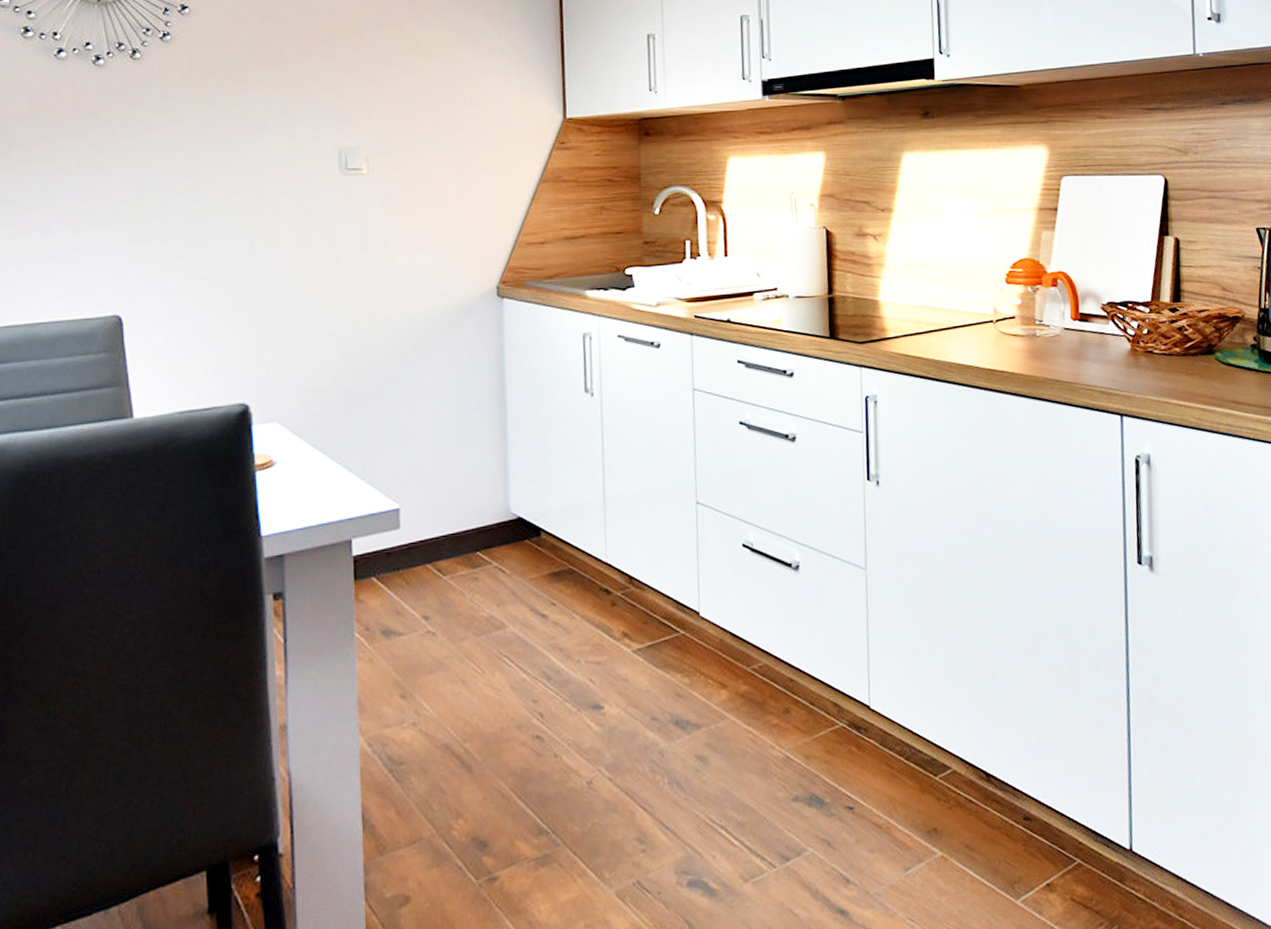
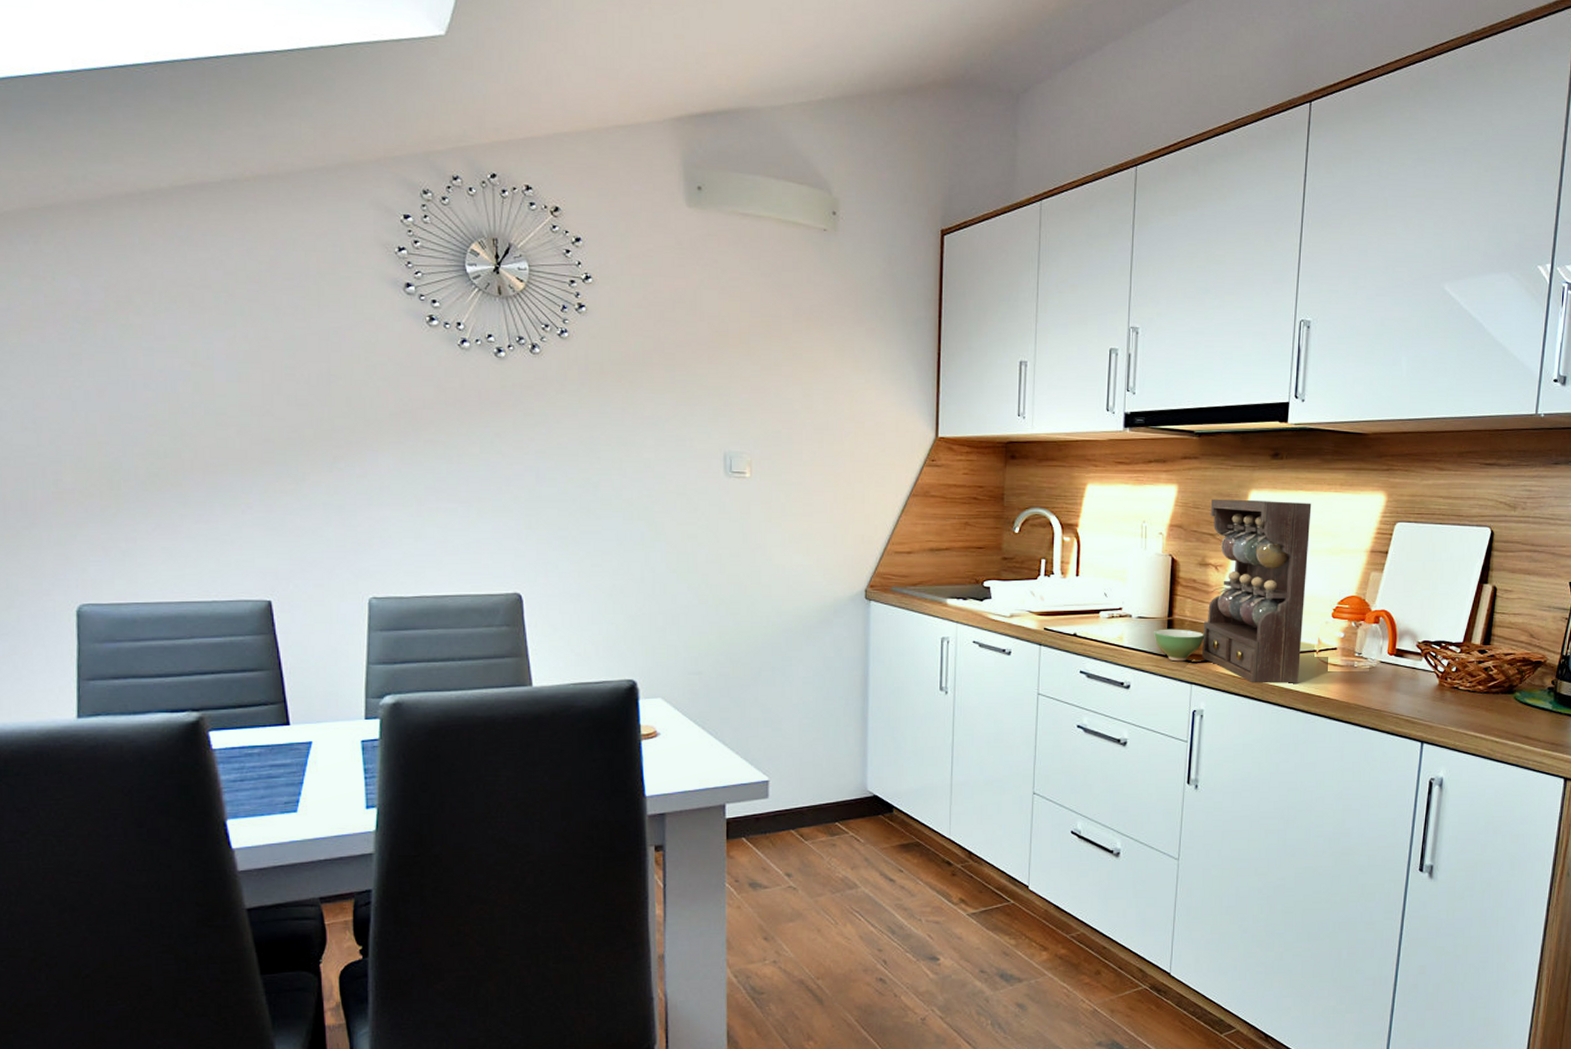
bowl: none [813,306,871,343] -> present [1153,629,1205,662]
spice rack: none [862,162,978,362] -> present [1201,498,1312,683]

